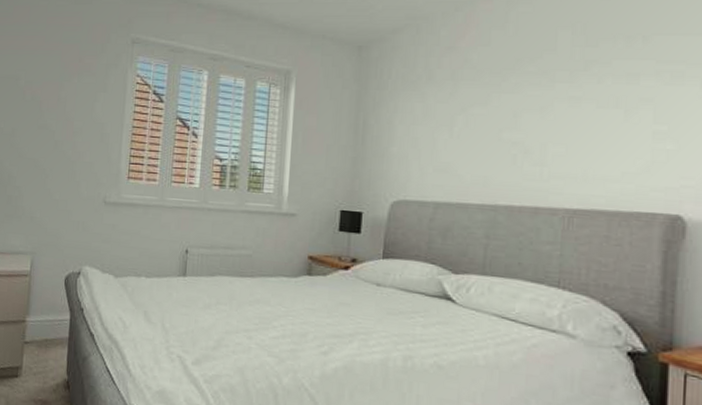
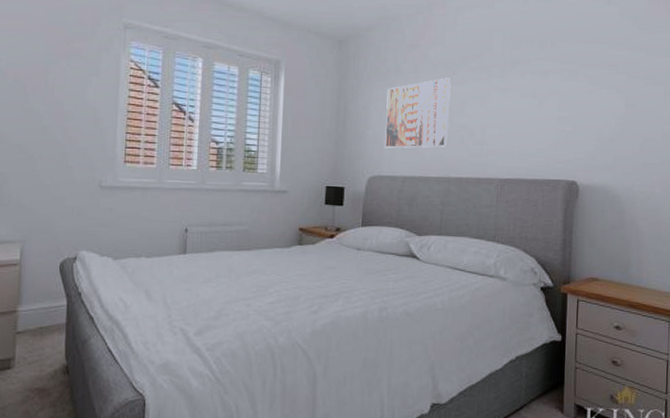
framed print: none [412,85,500,169] -> present [385,77,451,149]

